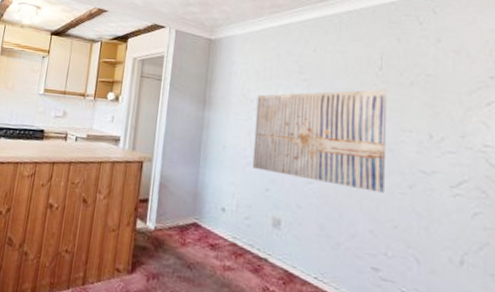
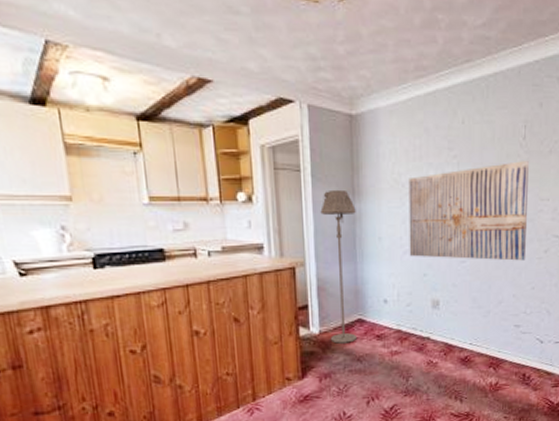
floor lamp: none [164,98,205,246] -> present [320,189,356,344]

